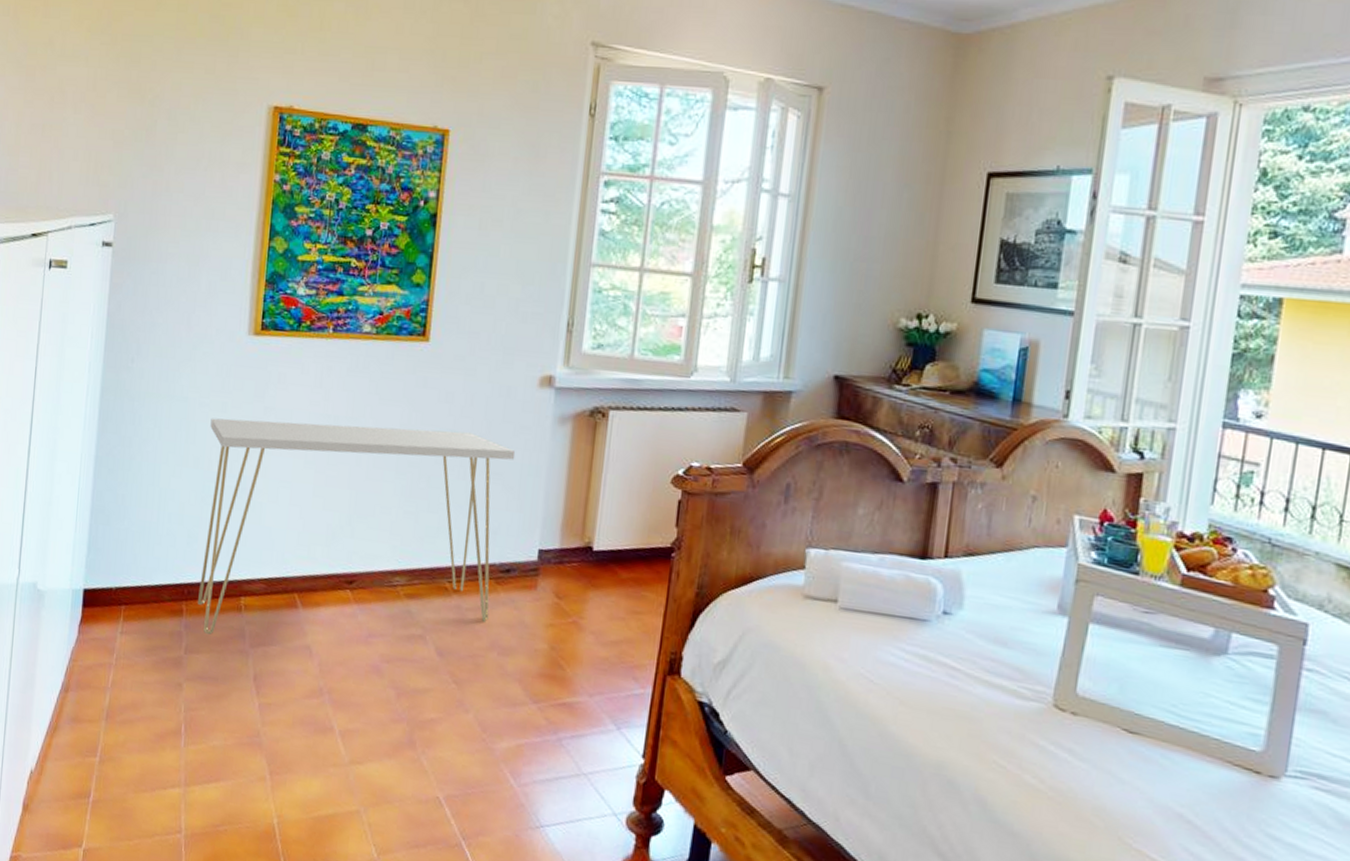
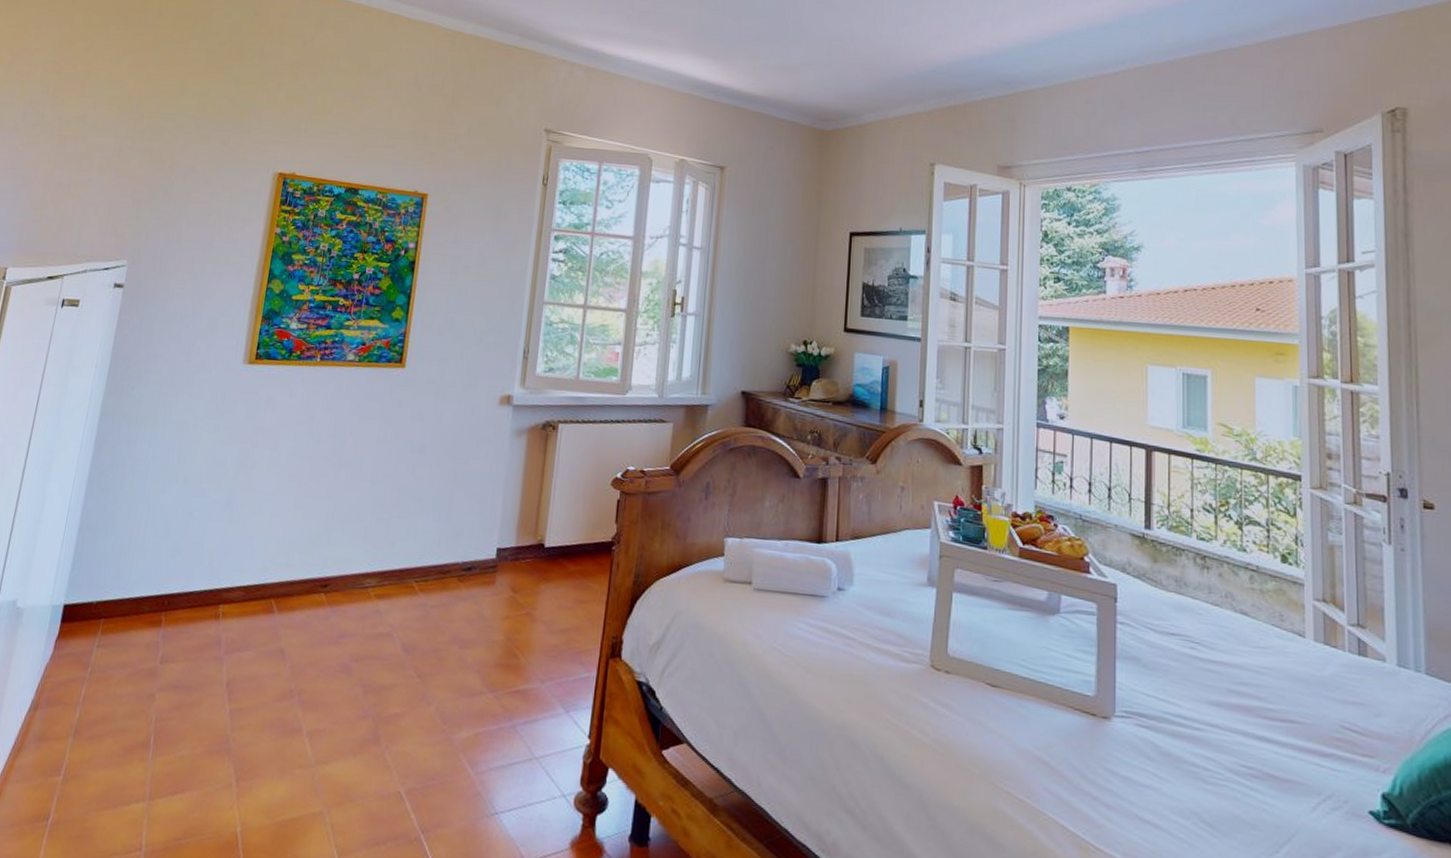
console table: present [197,418,516,634] -> none [176,438,478,643]

